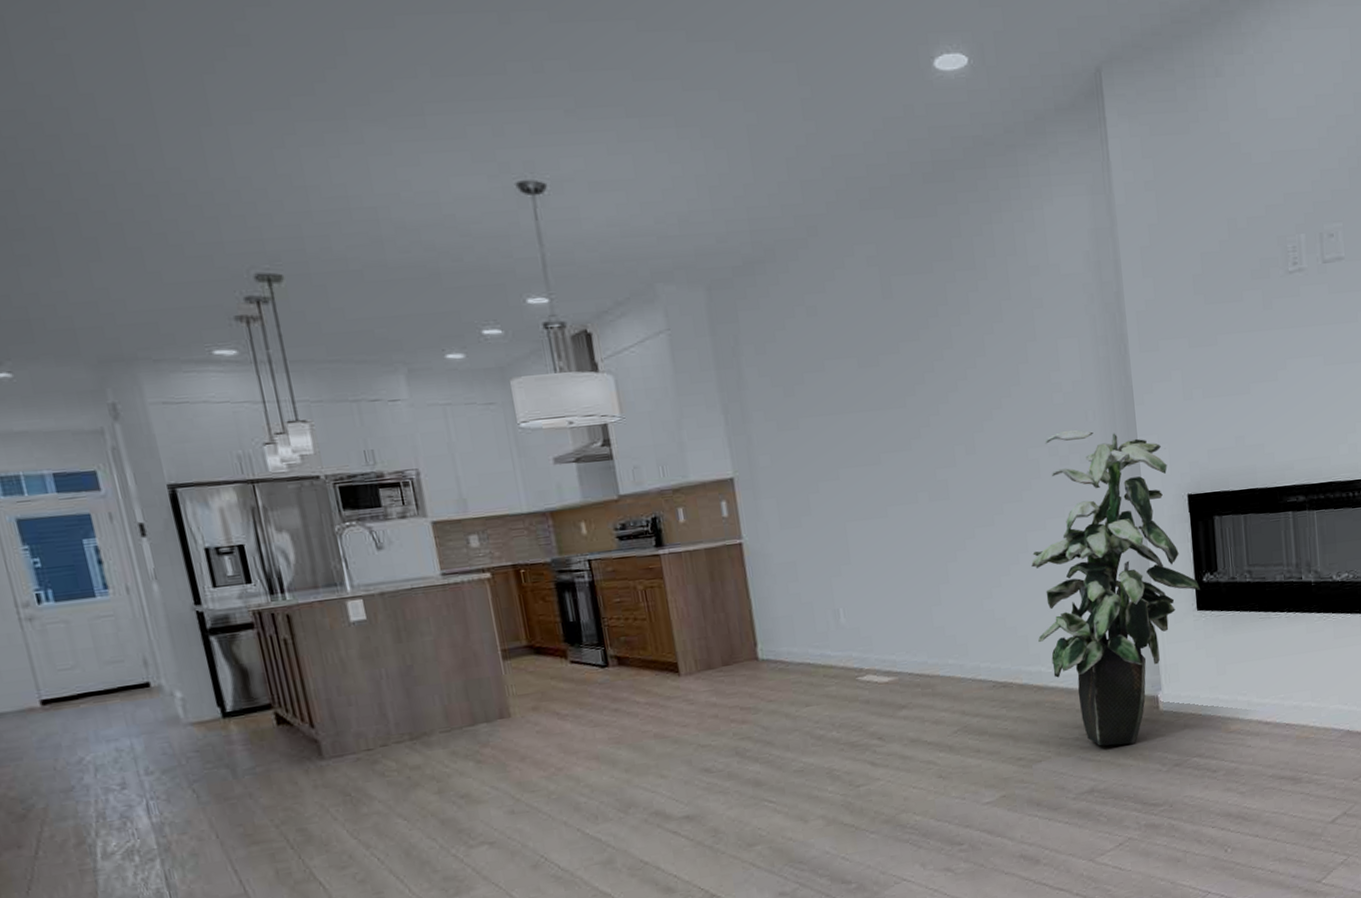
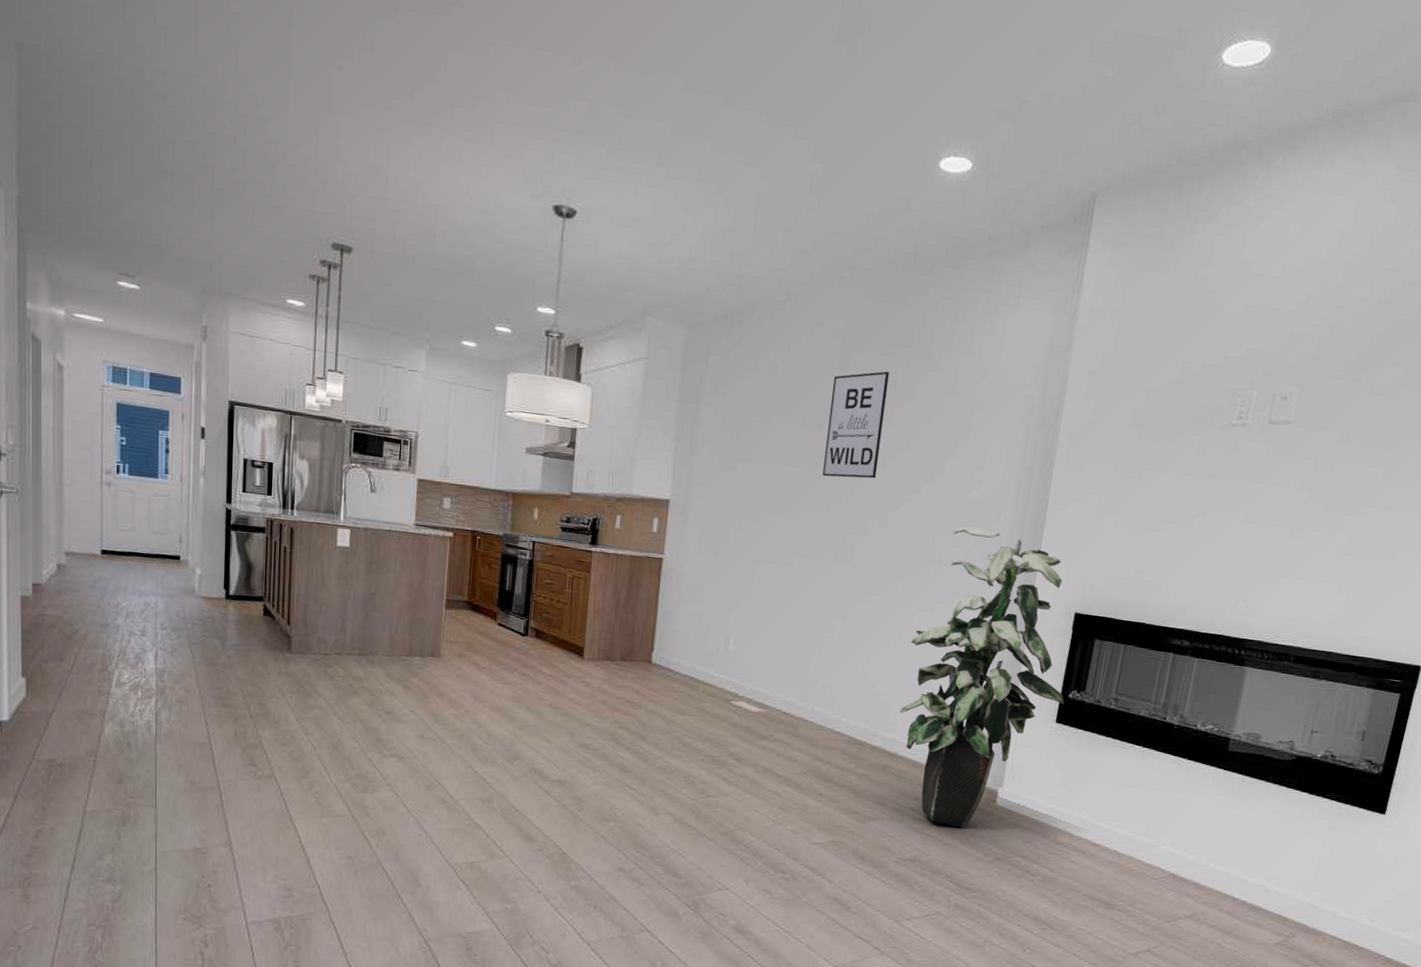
wall art: none [879,290,952,415] -> present [822,371,890,479]

